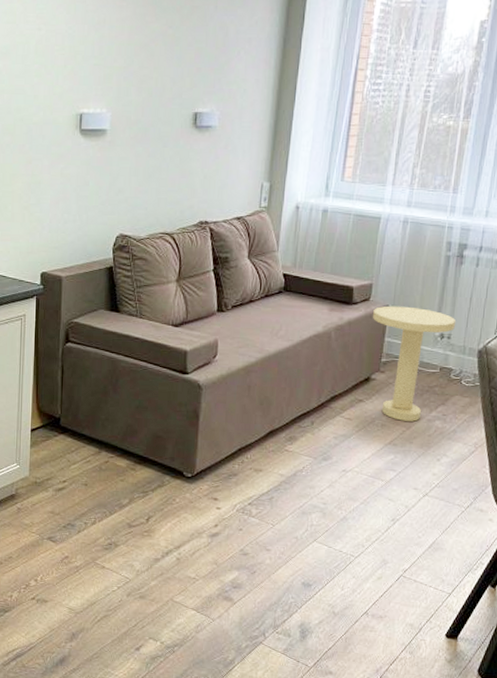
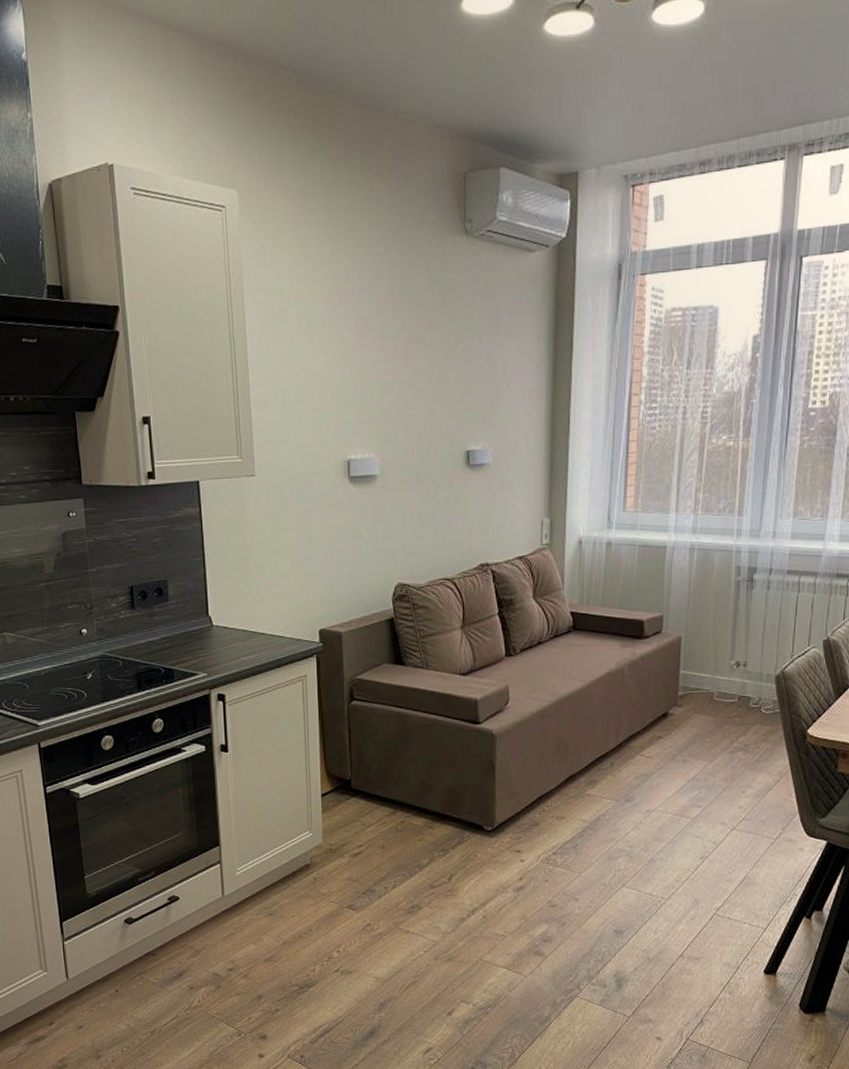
side table: present [372,306,457,422] -> none [665,636,751,755]

